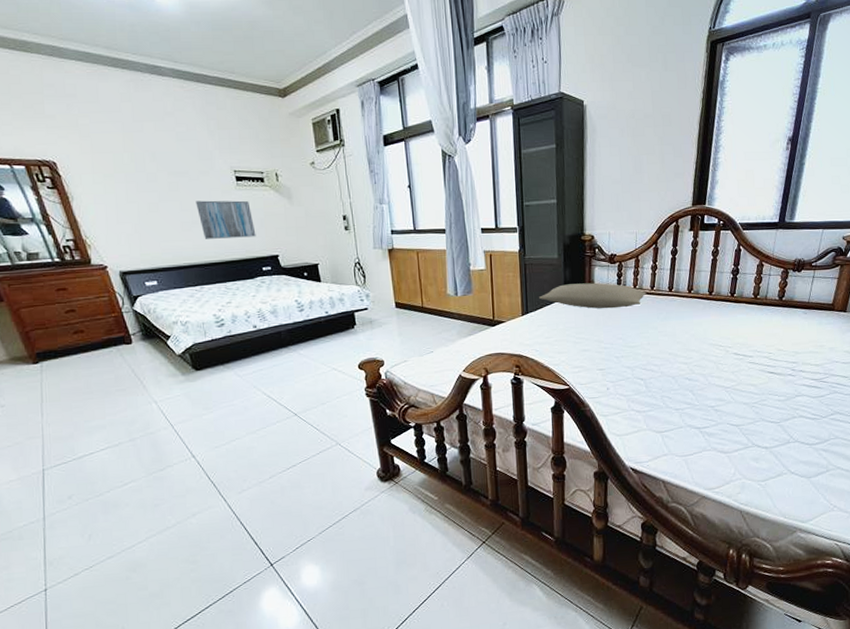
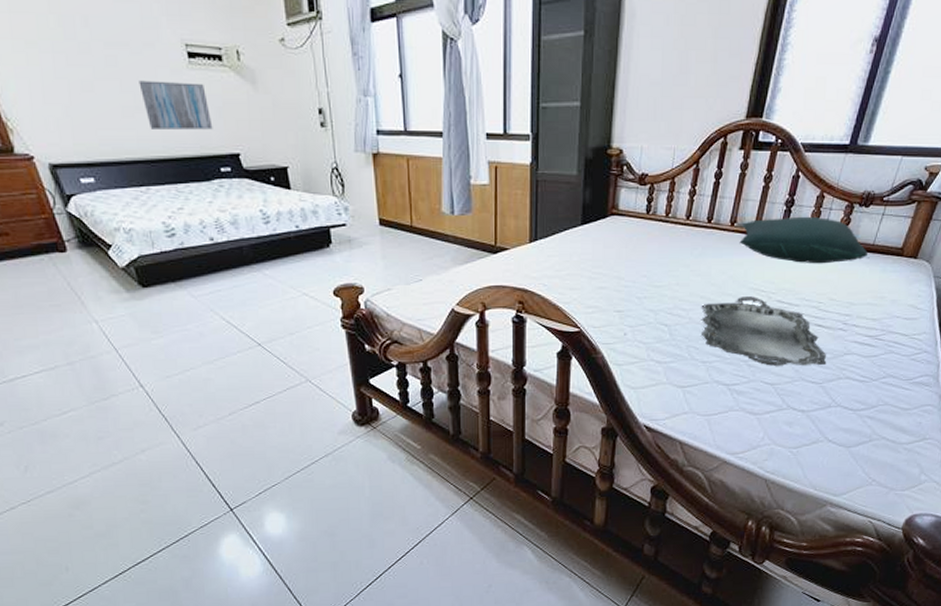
pillow: present [539,282,647,309] -> none [551,207,680,240]
serving tray: none [671,351,781,410] -> present [701,296,826,366]
pillow: none [697,281,806,321] -> present [739,216,869,264]

